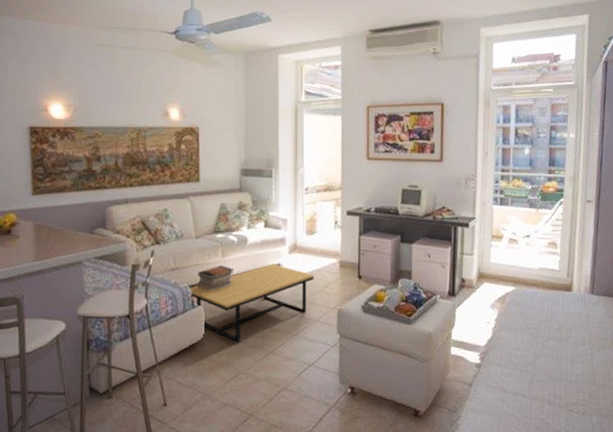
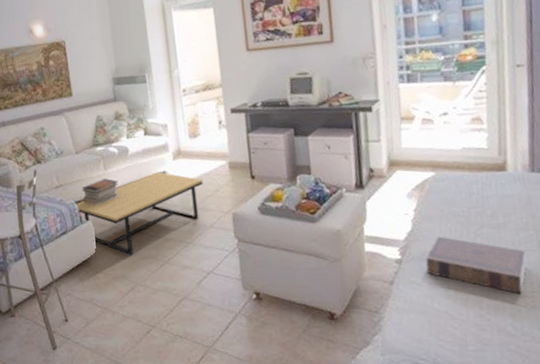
book: none [500,345,581,401] -> present [425,236,527,294]

